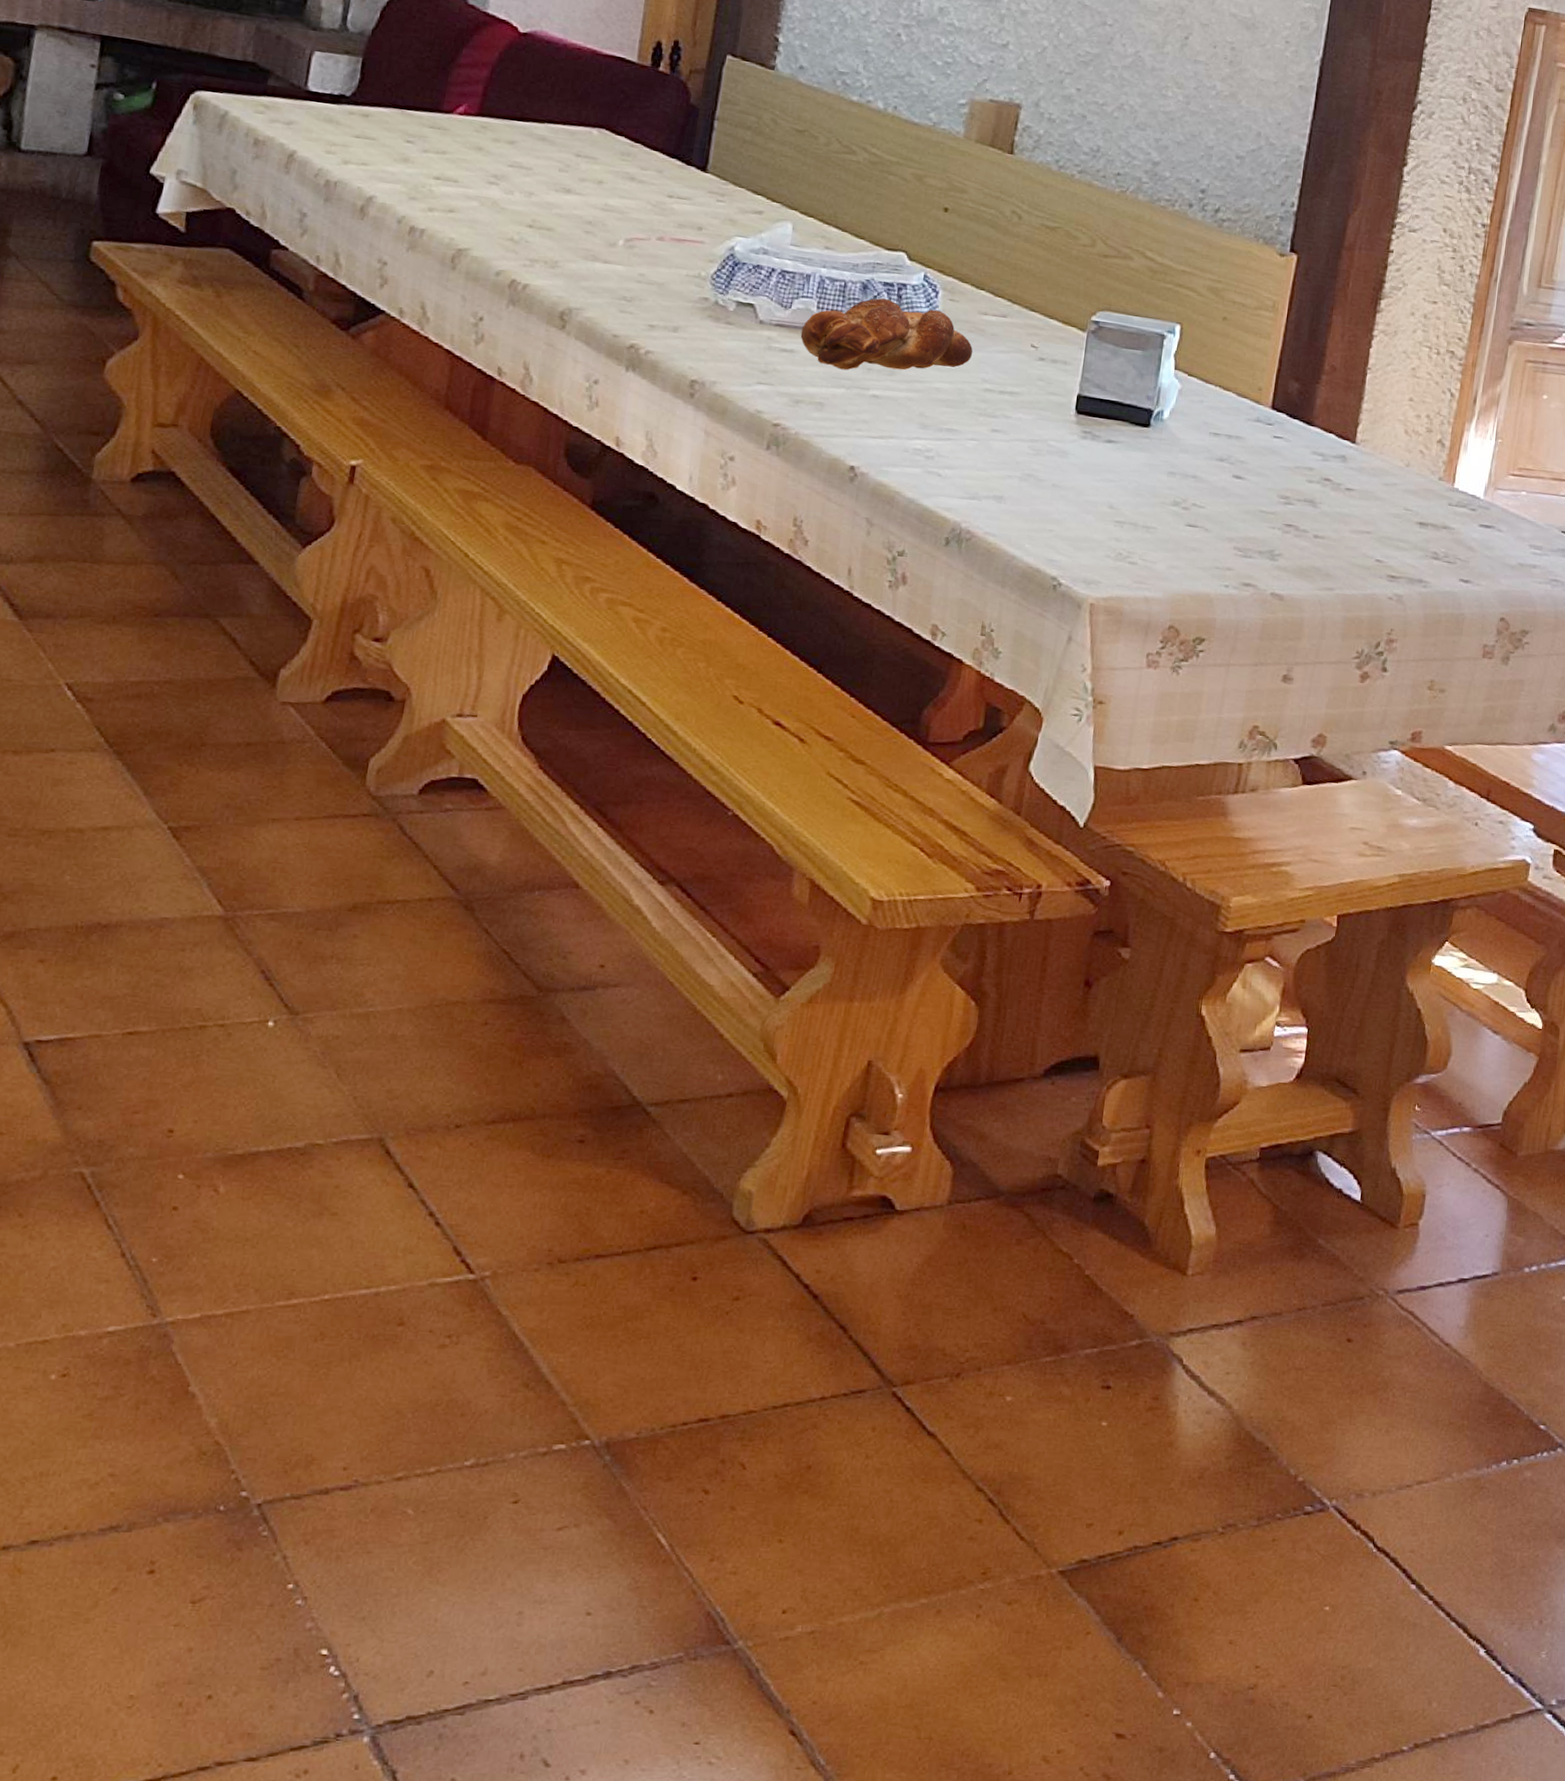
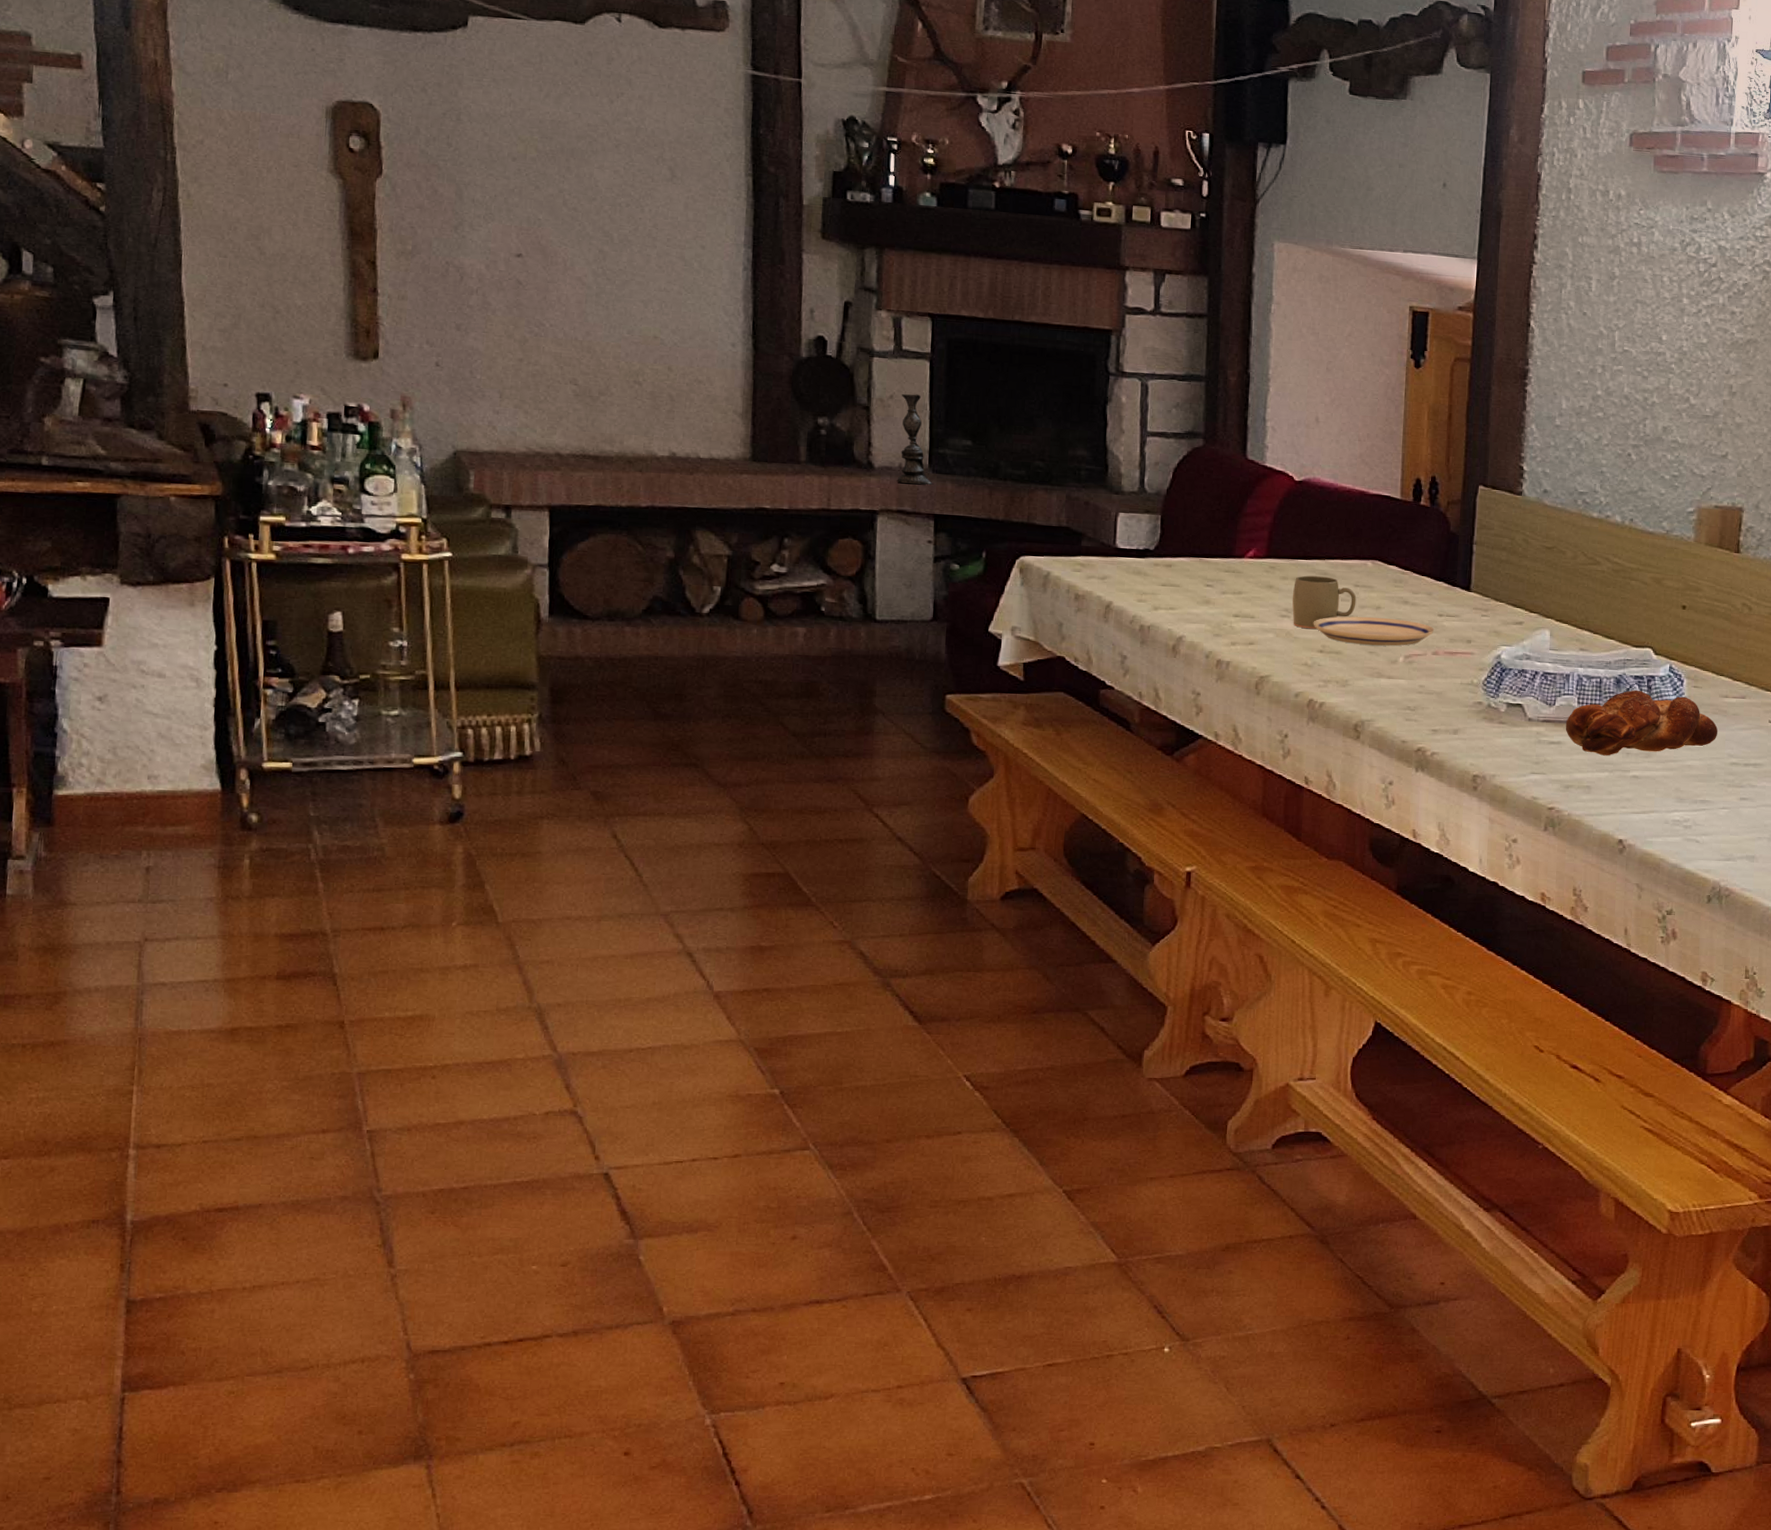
mug: none [501,139,577,201] -> present [1292,575,1357,630]
plate: none [524,188,662,228] -> present [1313,616,1435,646]

